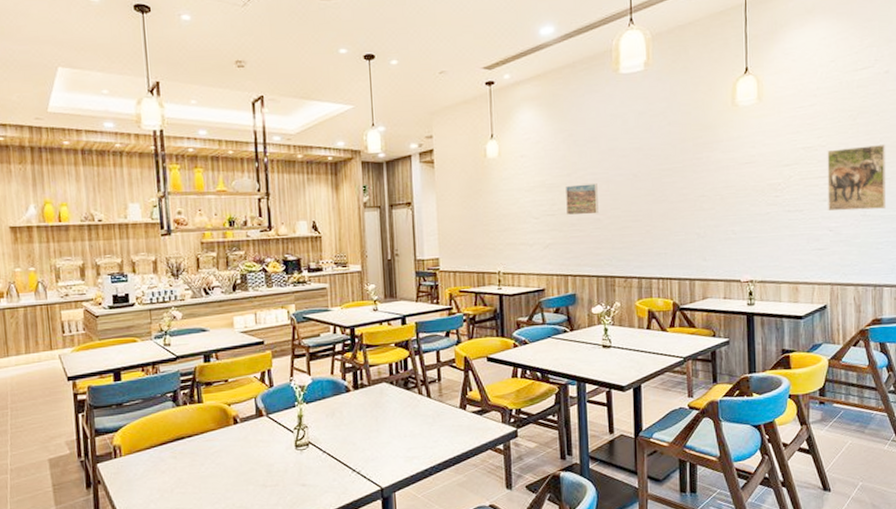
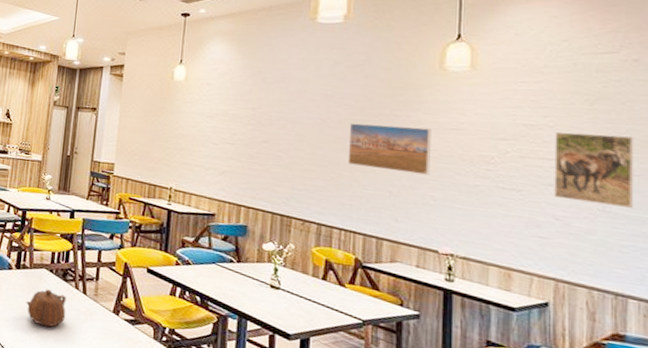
teapot: none [370,402,414,440] -> present [25,289,66,328]
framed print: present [566,183,599,216] -> none [247,118,282,152]
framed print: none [658,166,730,214] -> present [347,123,431,175]

